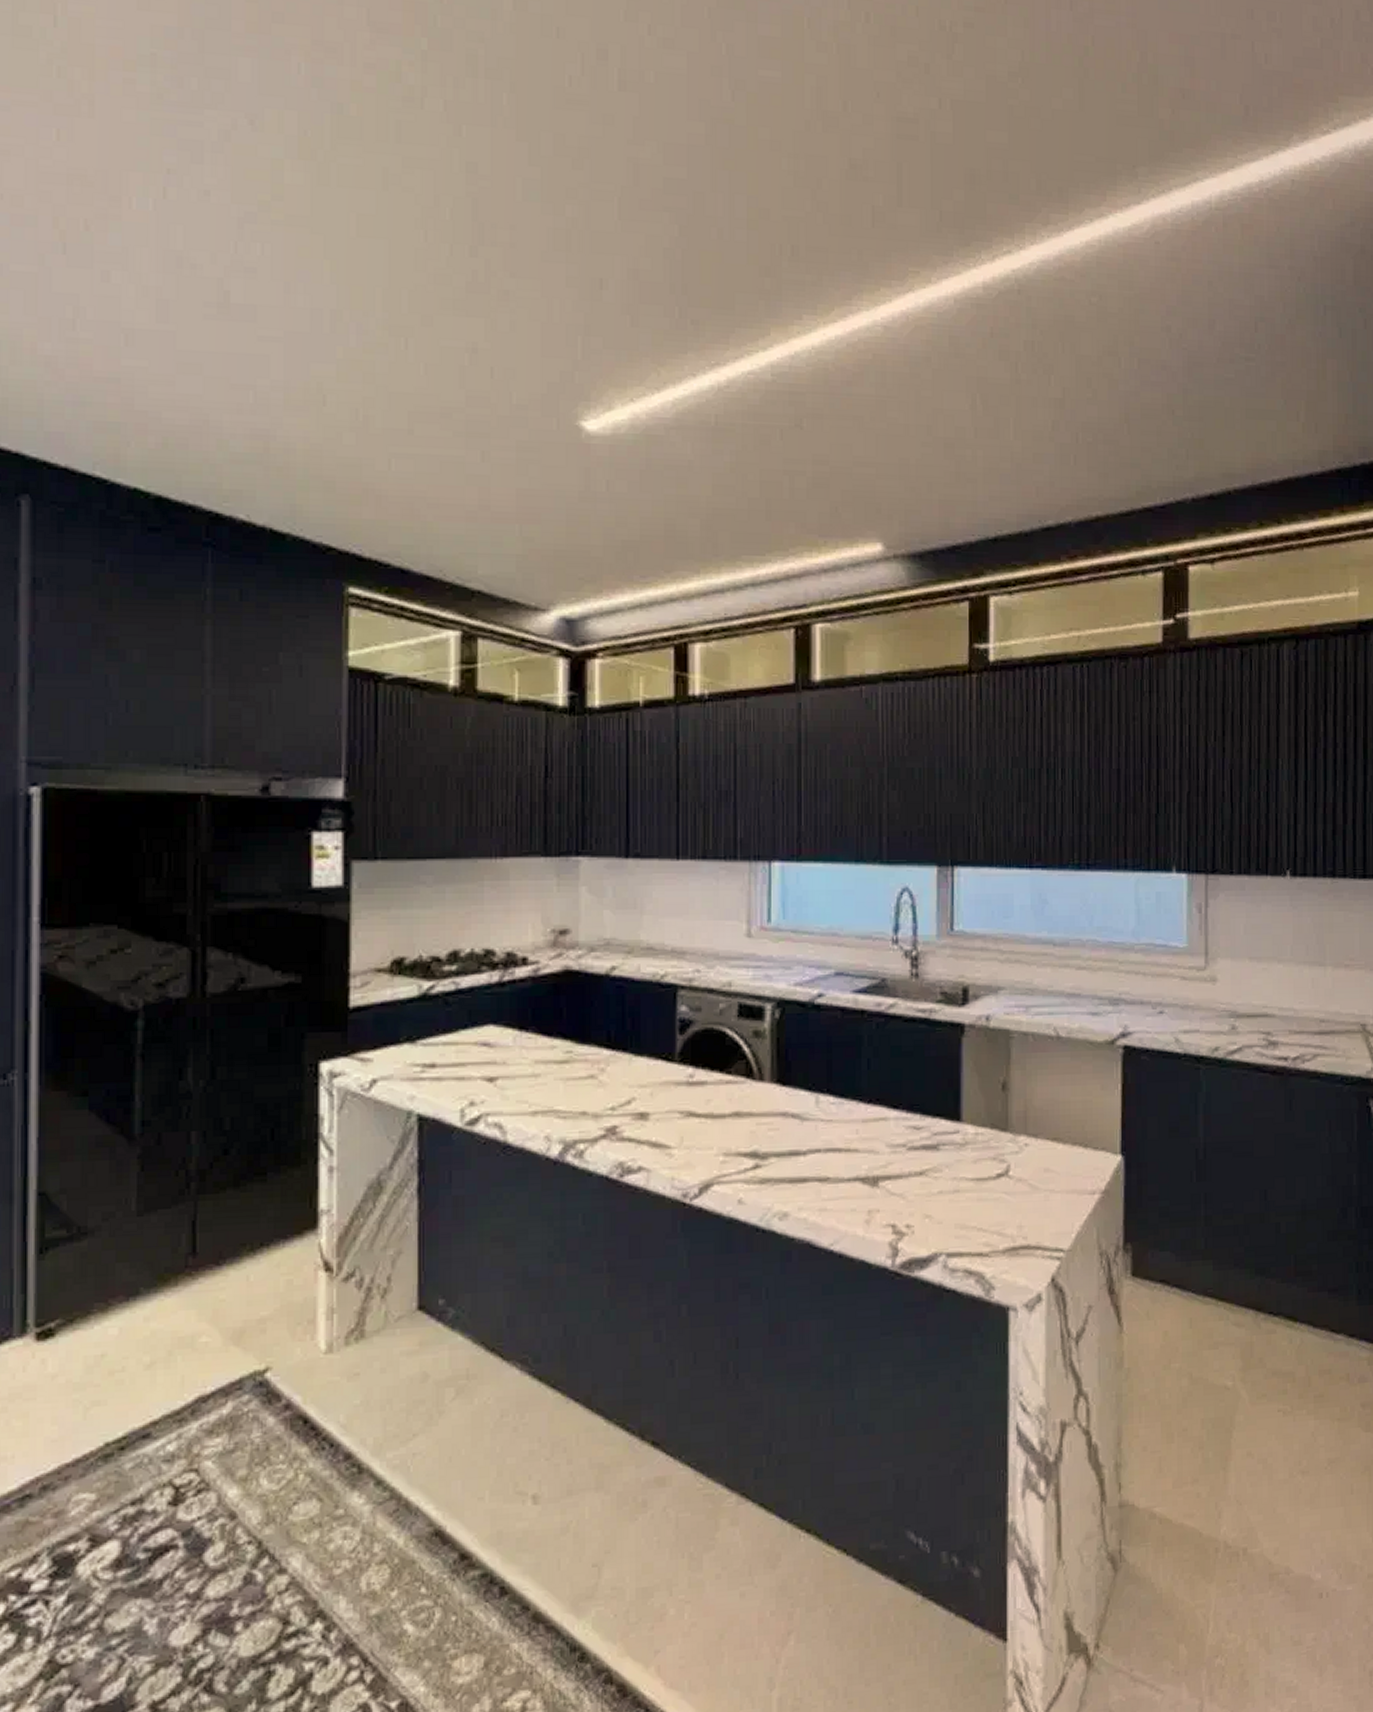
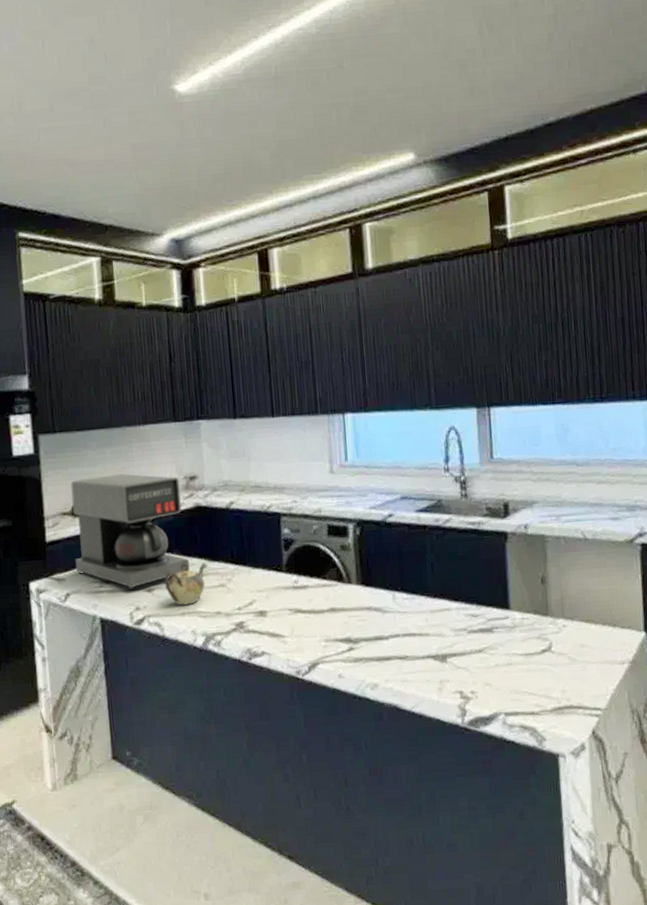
coffee maker: none [389,921,549,1078] -> present [71,474,190,590]
teapot: none [513,1045,574,1101] -> present [164,562,208,605]

